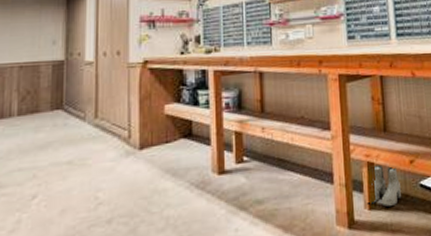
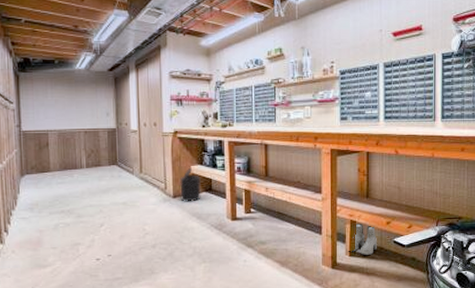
trash can: none [149,106,178,155] -> present [180,167,201,202]

